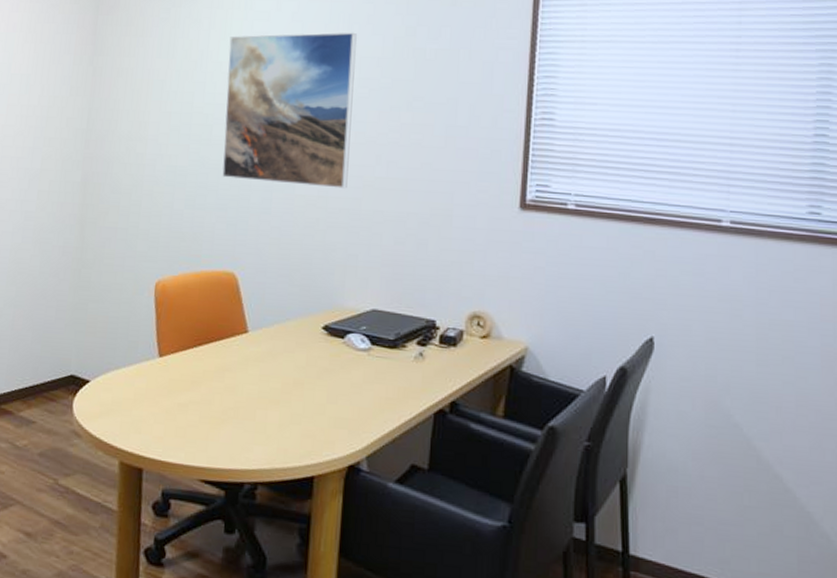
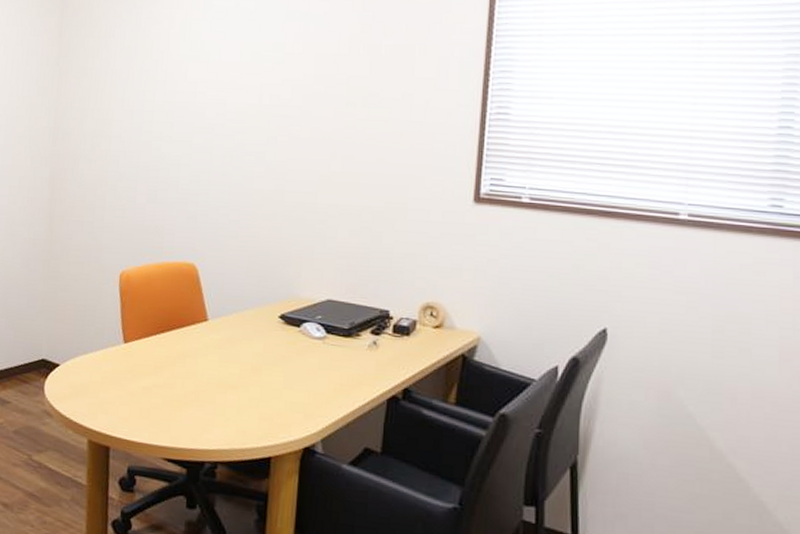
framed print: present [222,32,357,189] -> none [183,30,313,183]

